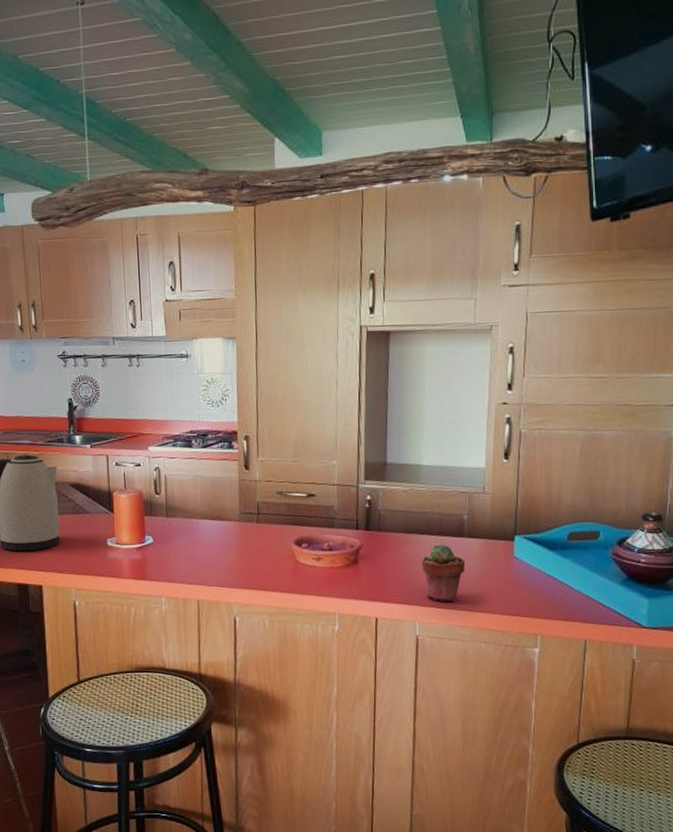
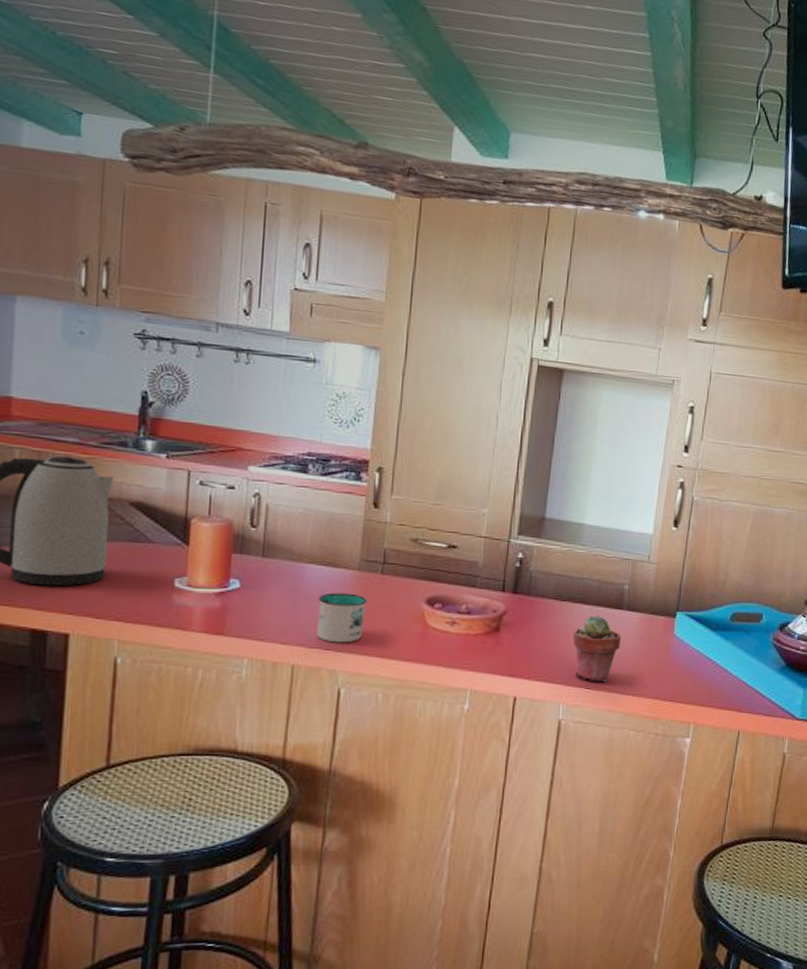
mug: none [211,540,249,581] -> present [316,592,368,643]

